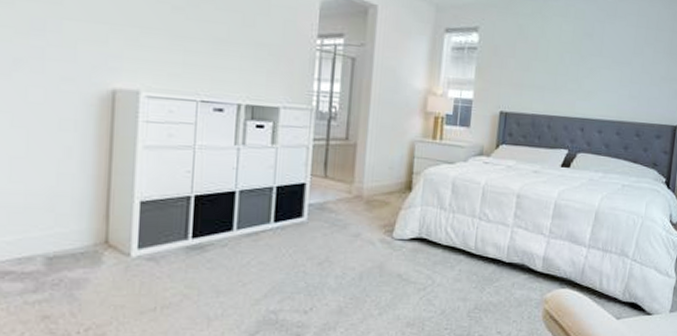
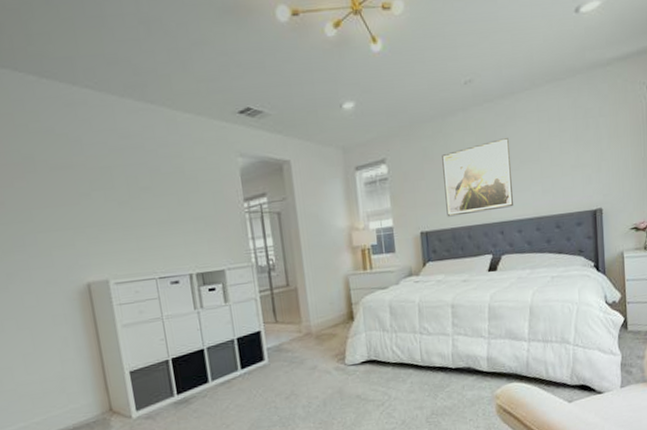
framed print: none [530,34,605,106] -> present [442,138,513,217]

